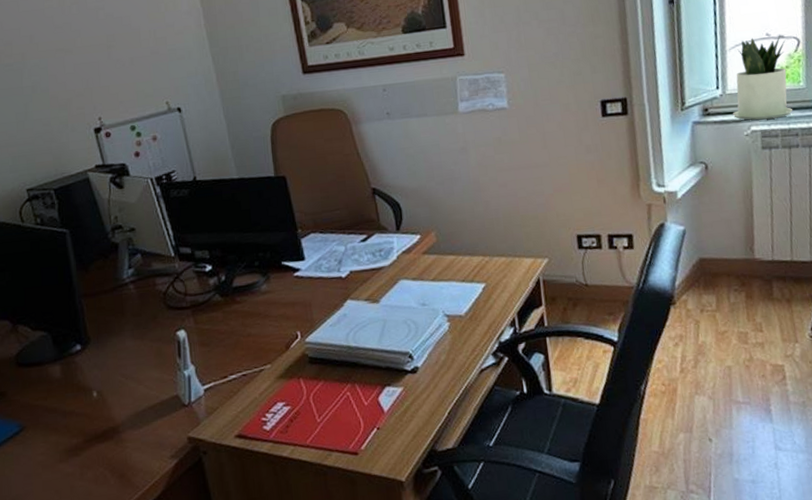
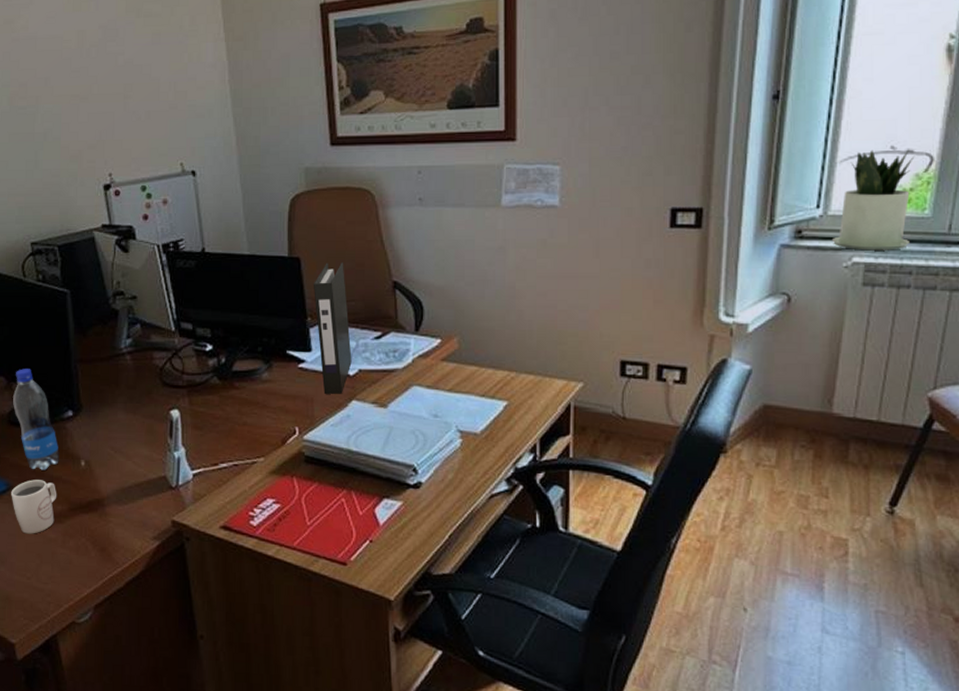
bottle: none [19,309,71,408] -> present [13,369,59,470]
mug: none [24,416,72,472] -> present [11,479,57,534]
binder: none [300,176,343,297] -> present [314,262,352,394]

